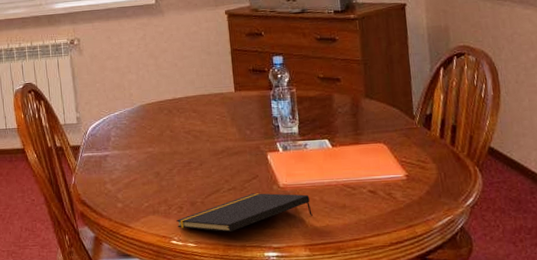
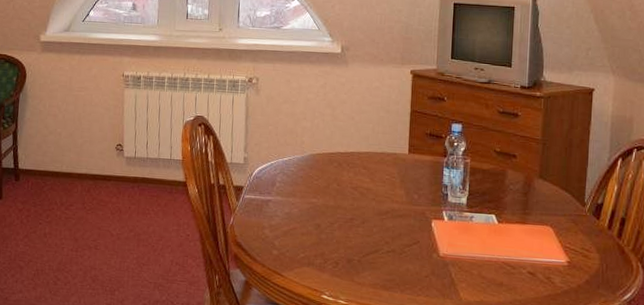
notepad: present [176,193,313,233] -> none [330,258,468,295]

